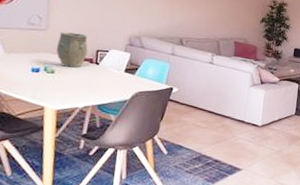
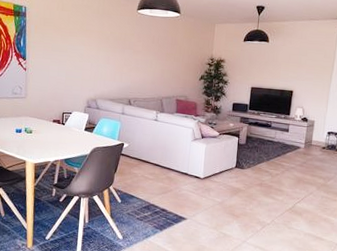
vase: present [56,31,88,68] -> none [32,98,56,128]

